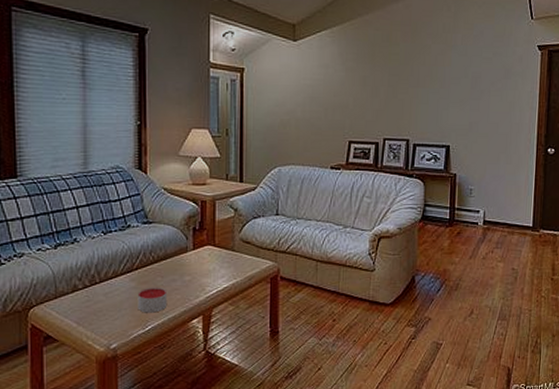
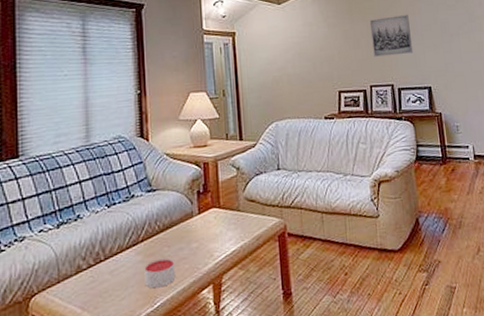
wall art: none [392,64,437,109] -> present [369,14,414,57]

